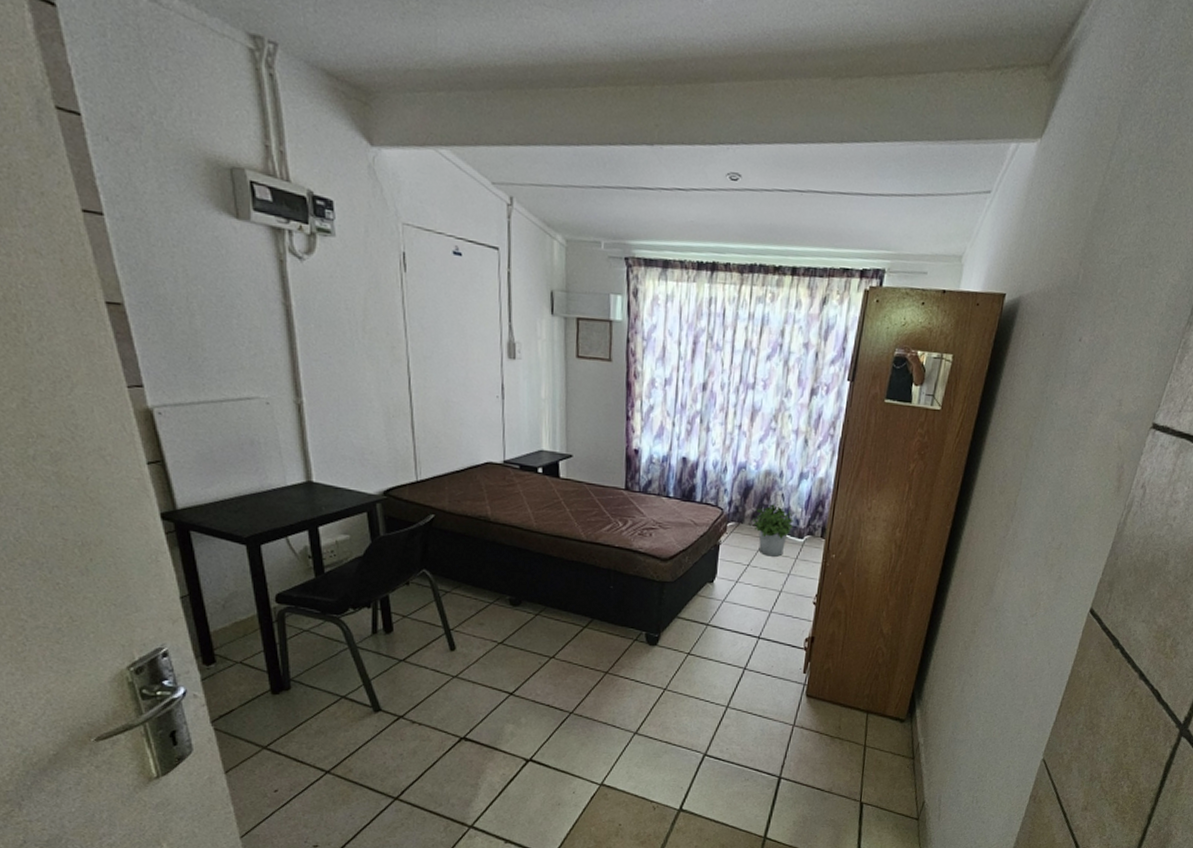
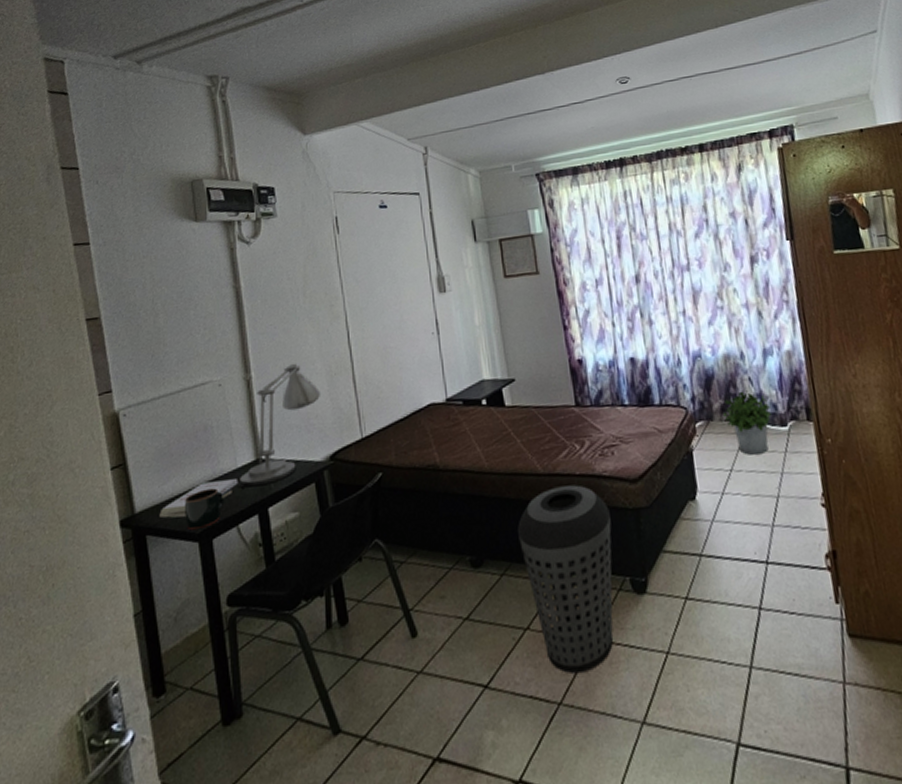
books: none [203,493,288,520] -> present [159,479,238,519]
mug: none [231,499,272,535] -> present [185,488,223,531]
desk lamp: none [286,397,378,506] -> present [237,363,322,488]
trash bin: none [556,553,639,694] -> present [518,485,614,673]

